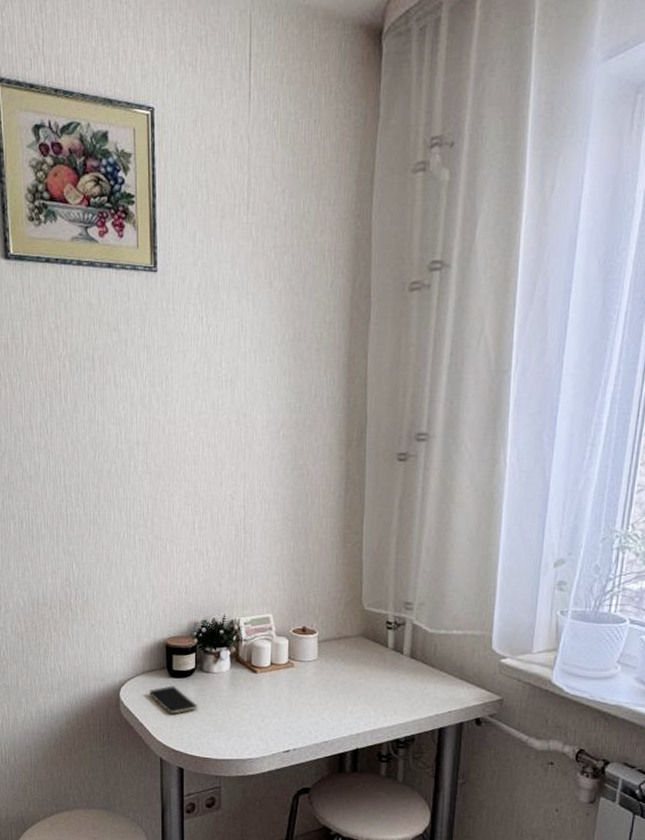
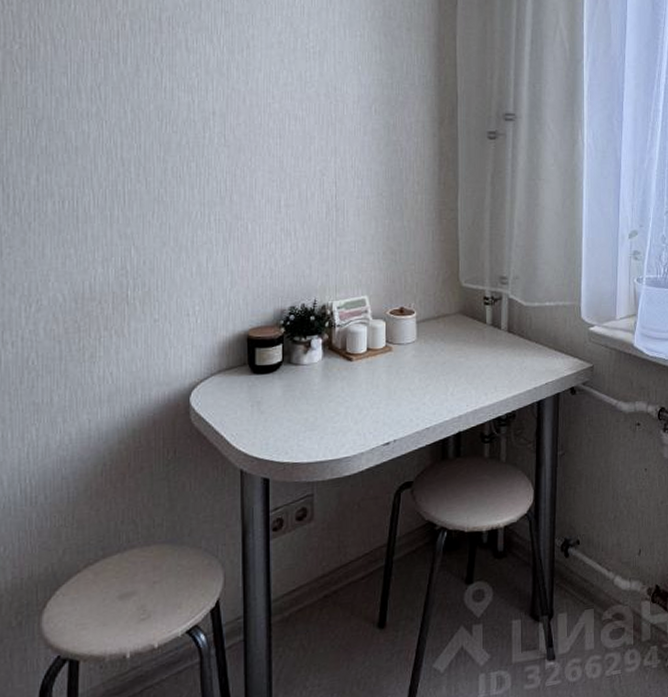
smartphone: present [149,686,197,714] -> none [227,383,285,417]

